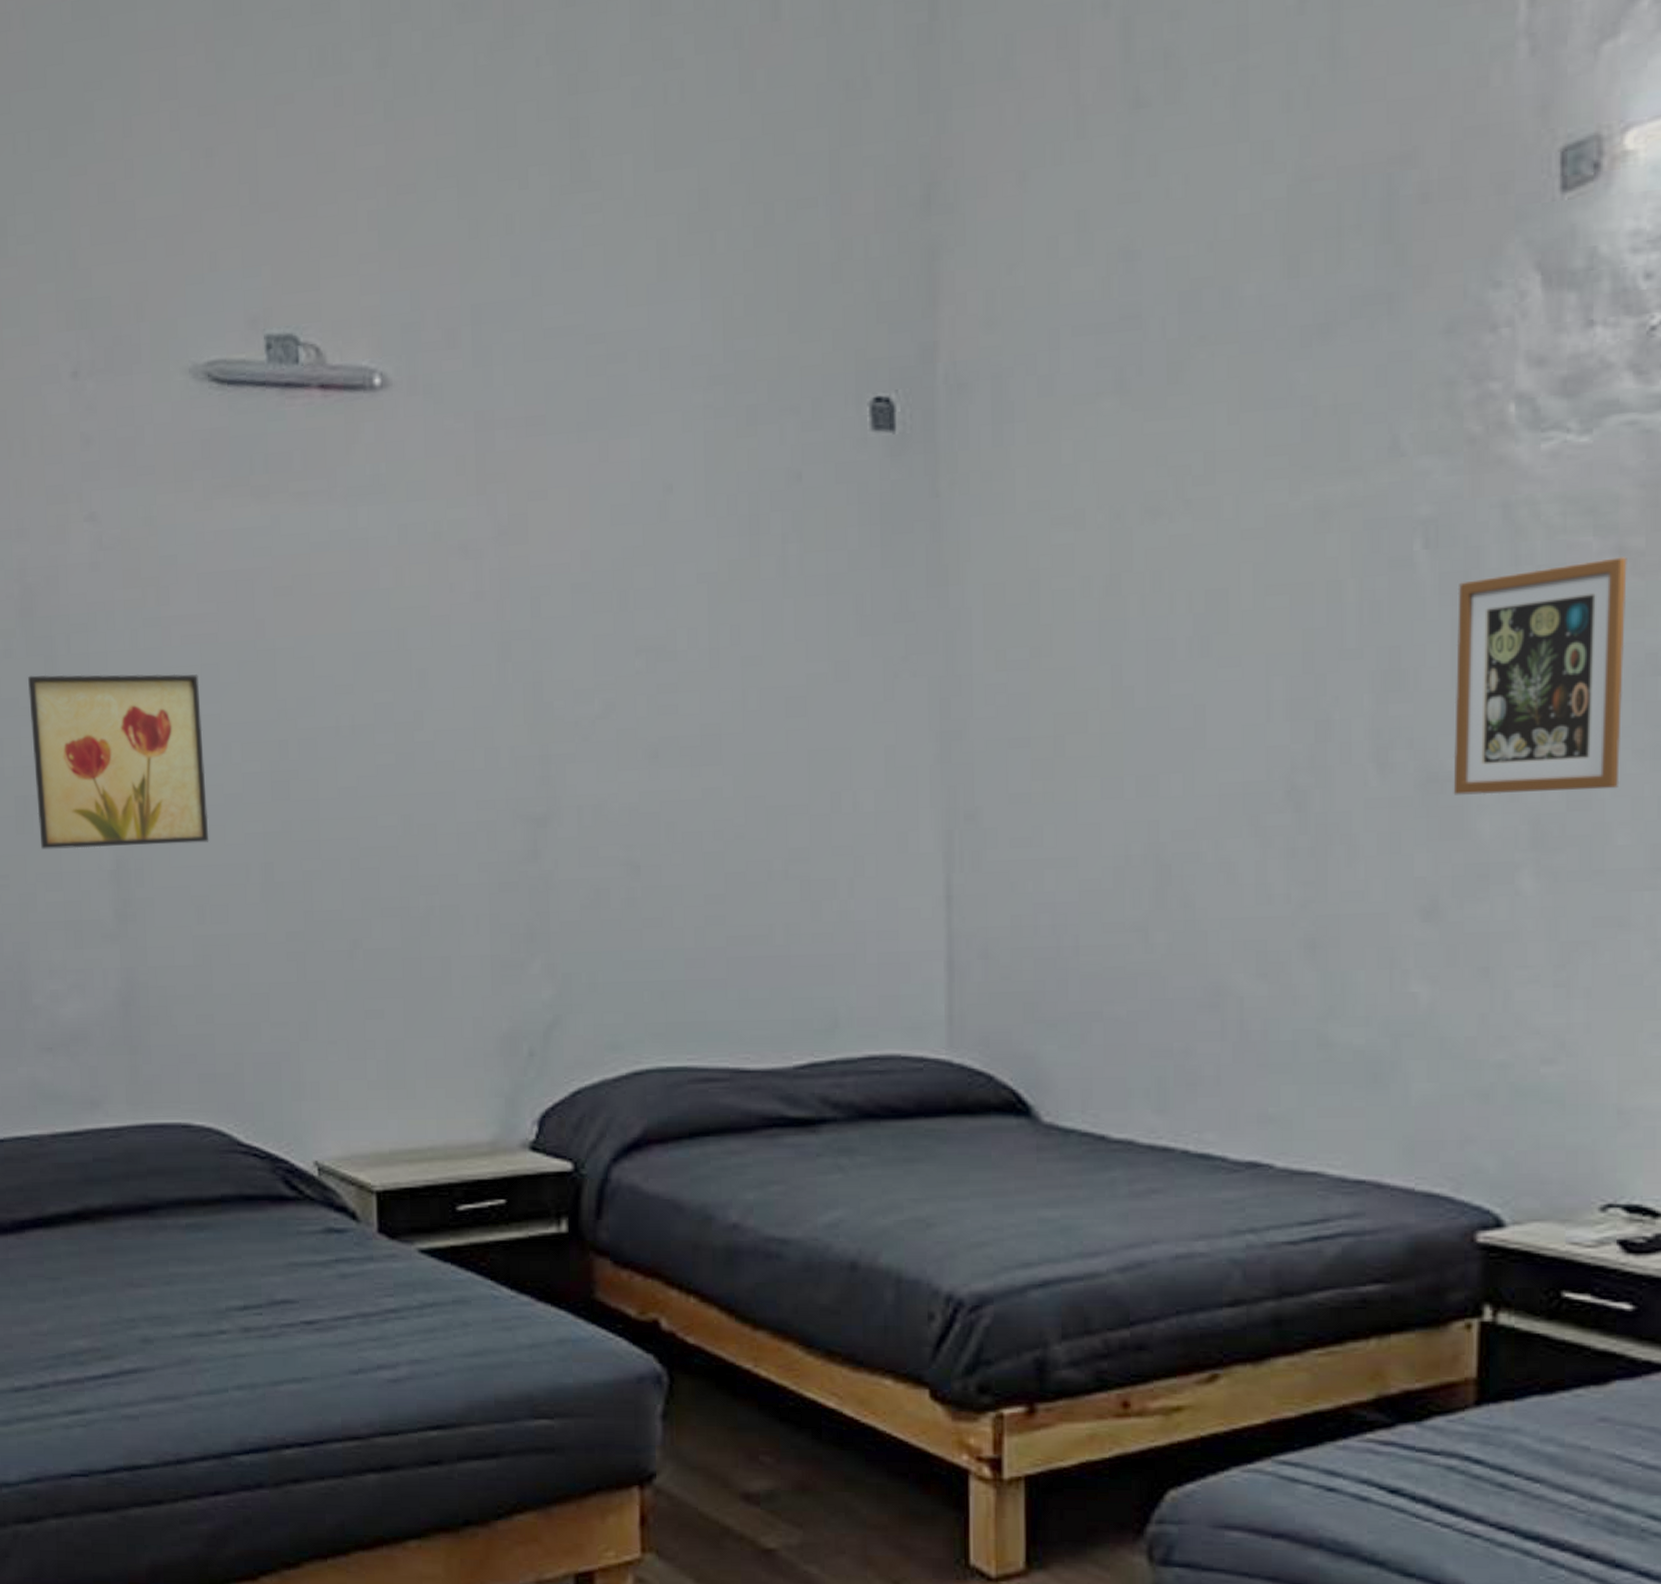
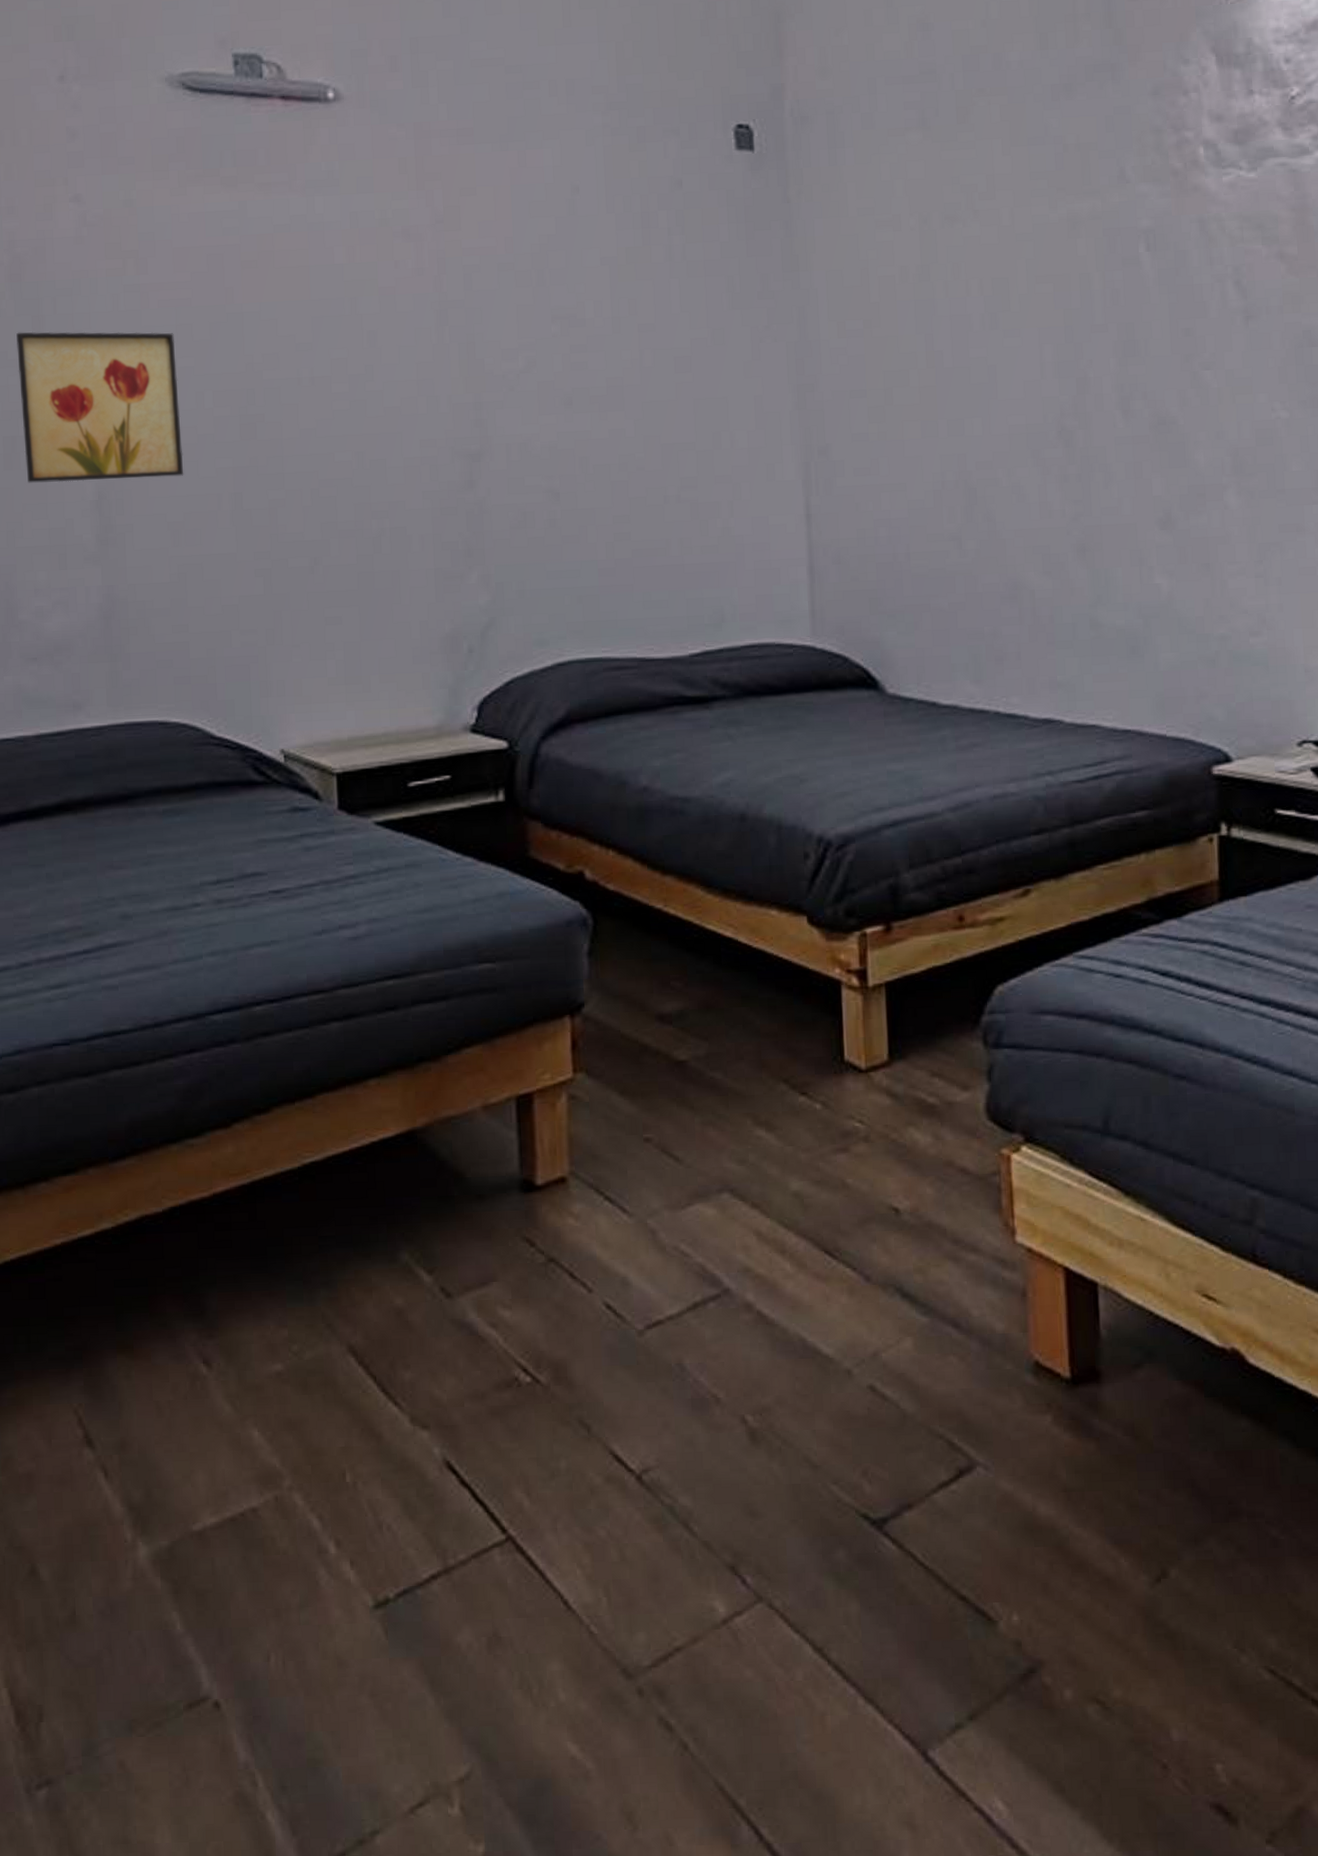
picture frame: present [1453,557,1627,795] -> none [1171,260,1291,434]

